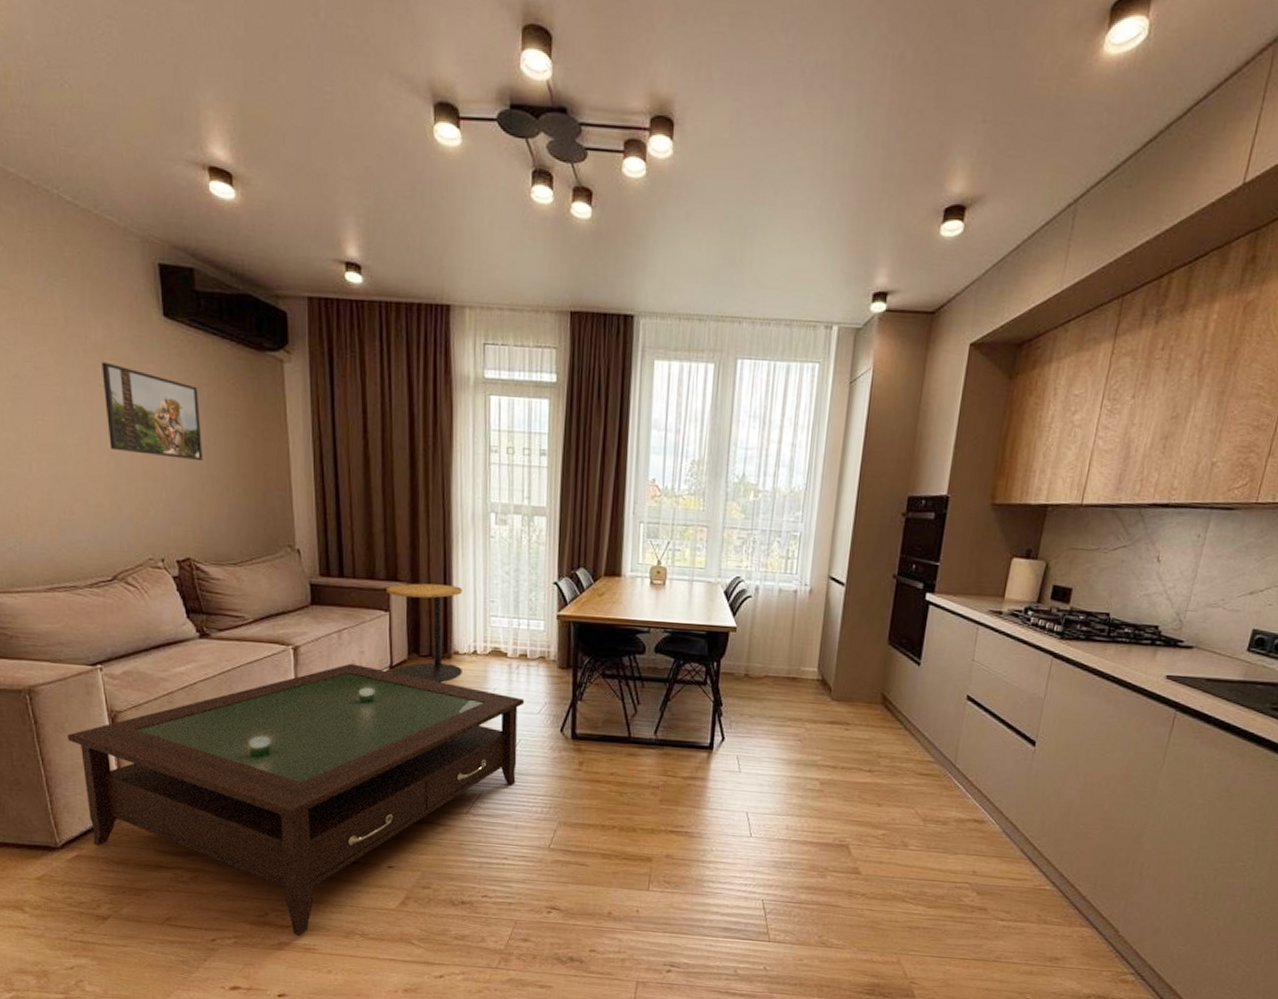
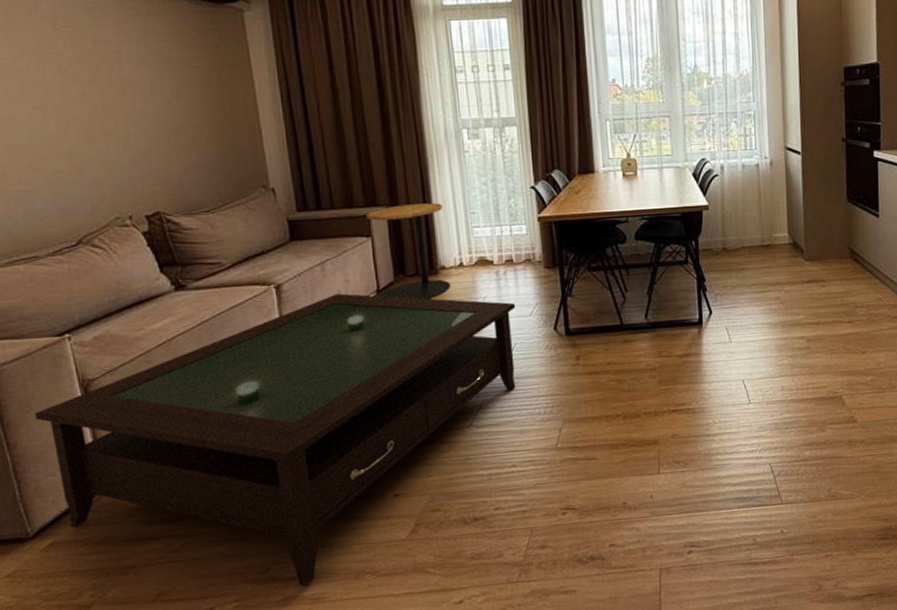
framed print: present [102,362,203,462] -> none [54,30,167,115]

